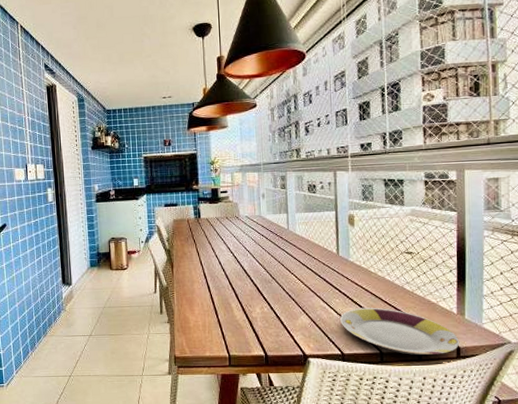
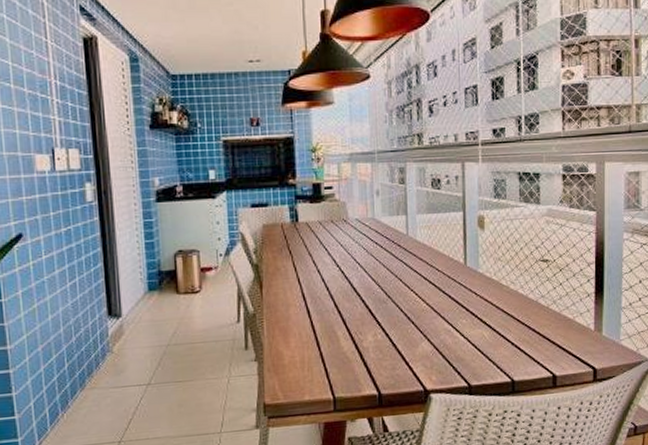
plate: present [340,307,459,355] -> none [467,327,596,382]

